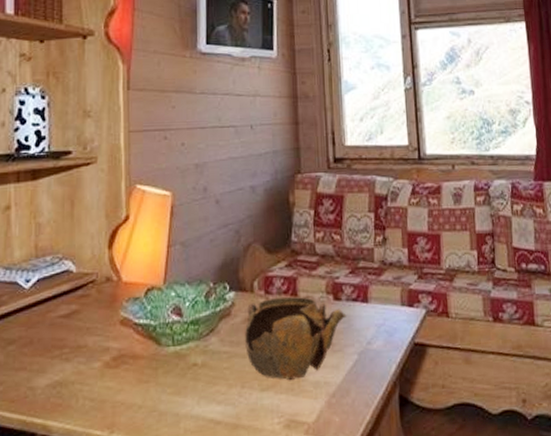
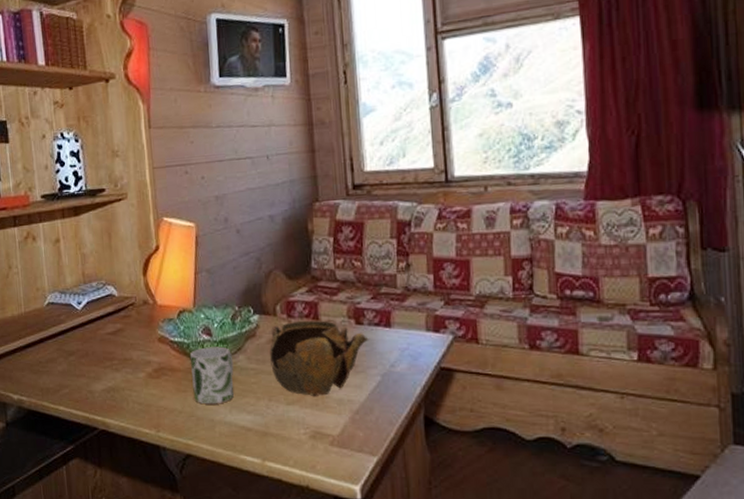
mug: none [155,328,205,396] -> present [189,346,235,405]

